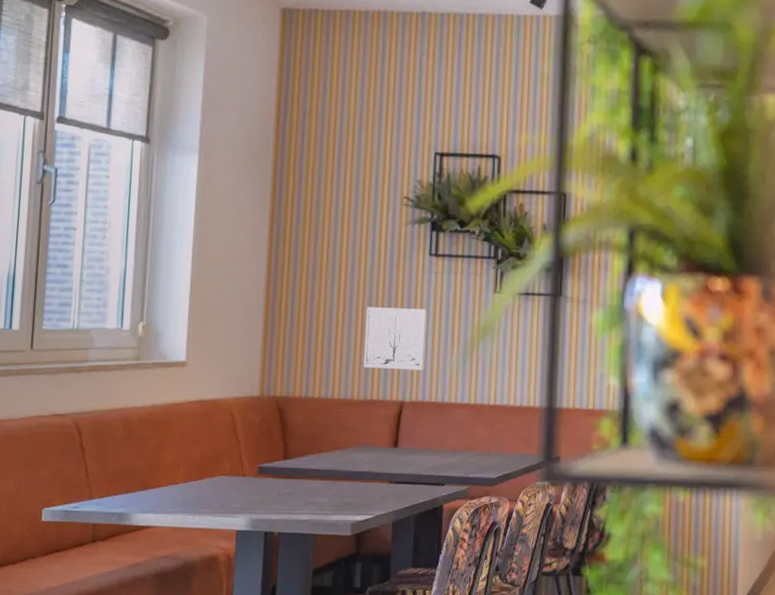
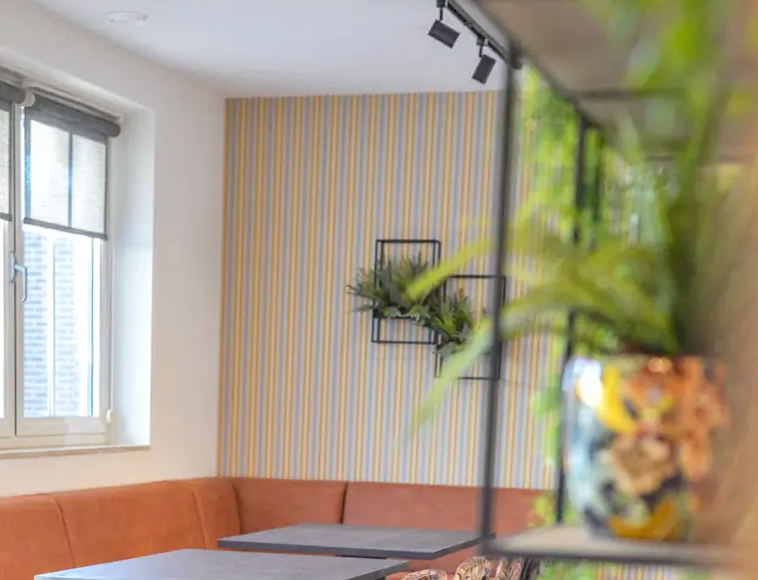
wall art: present [363,307,427,371] -> none [311,393,370,453]

